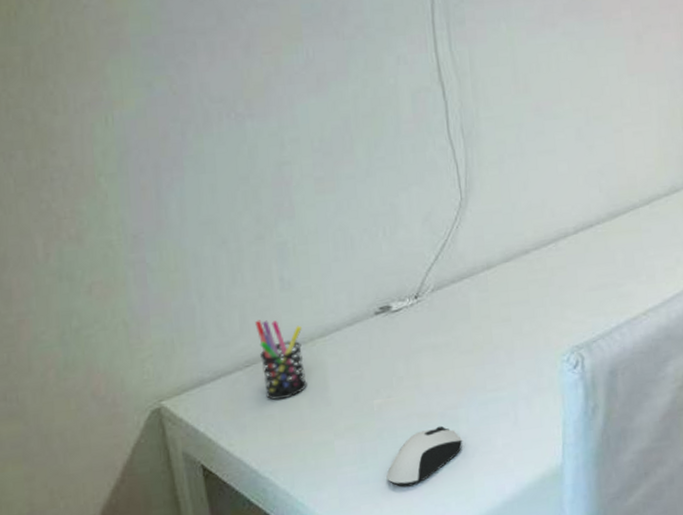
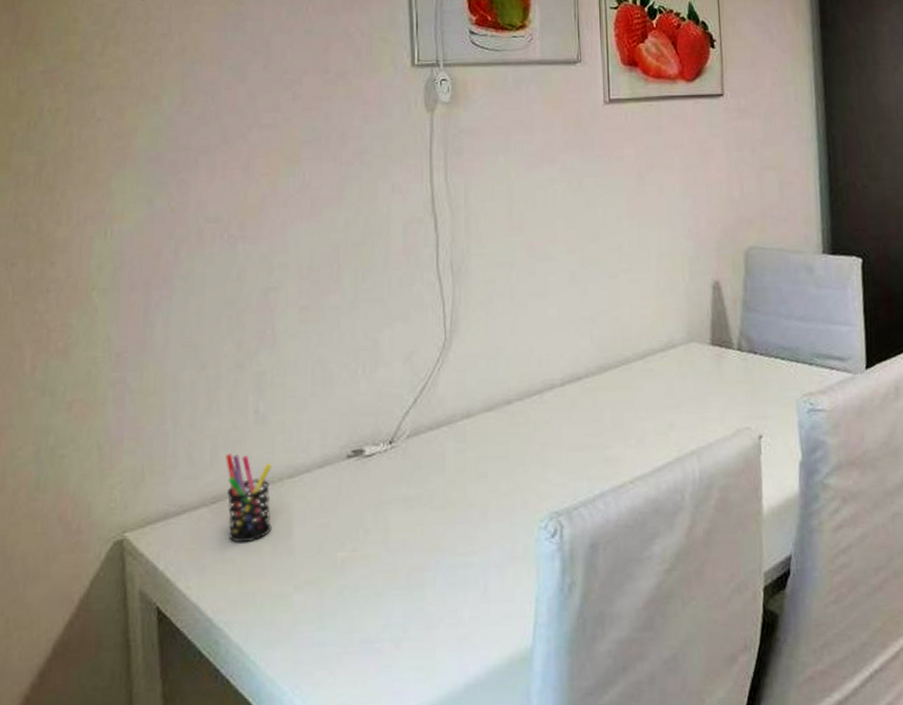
computer mouse: present [386,425,462,487] -> none [344,589,426,655]

